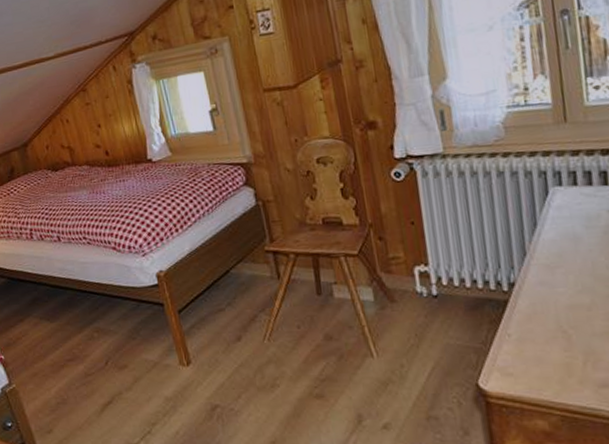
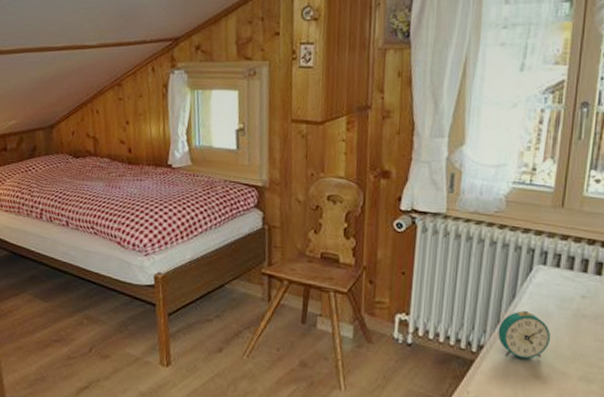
alarm clock: none [526,238,585,290] -> present [498,311,550,359]

